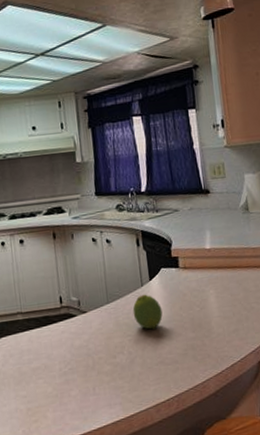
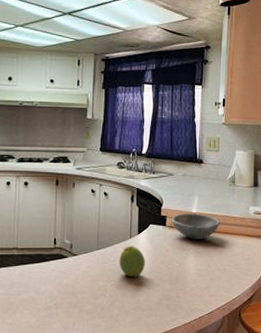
bowl: none [183,249,239,279] -> present [171,213,220,239]

